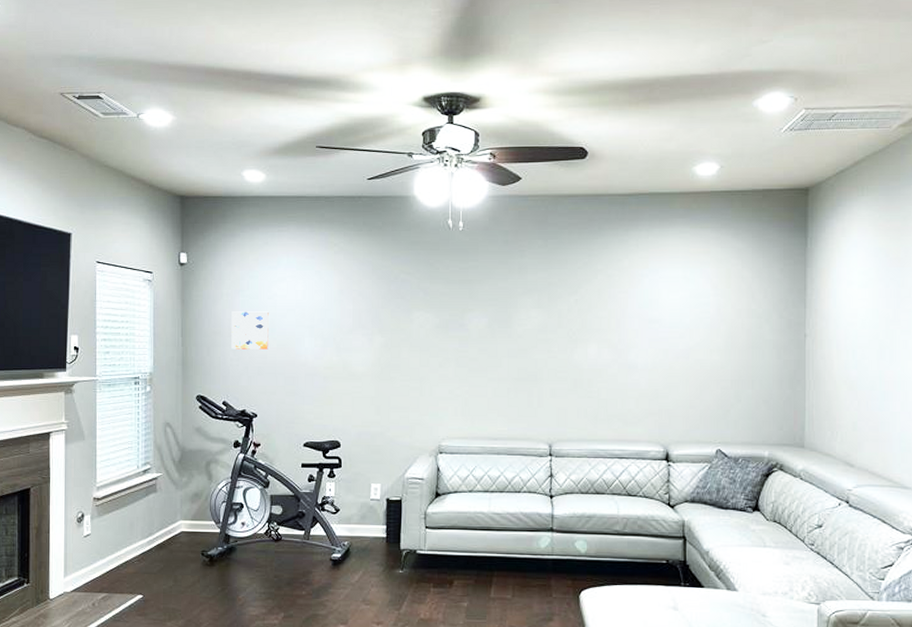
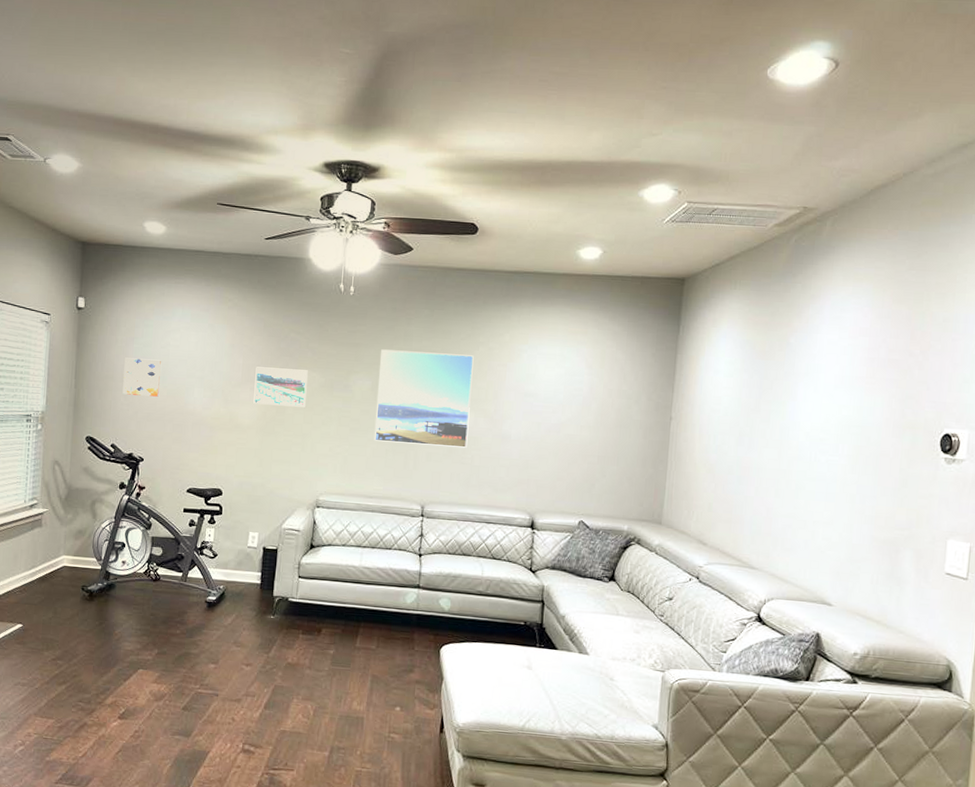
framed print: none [367,311,421,350] -> present [253,367,308,408]
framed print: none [494,284,593,381] -> present [373,349,474,448]

